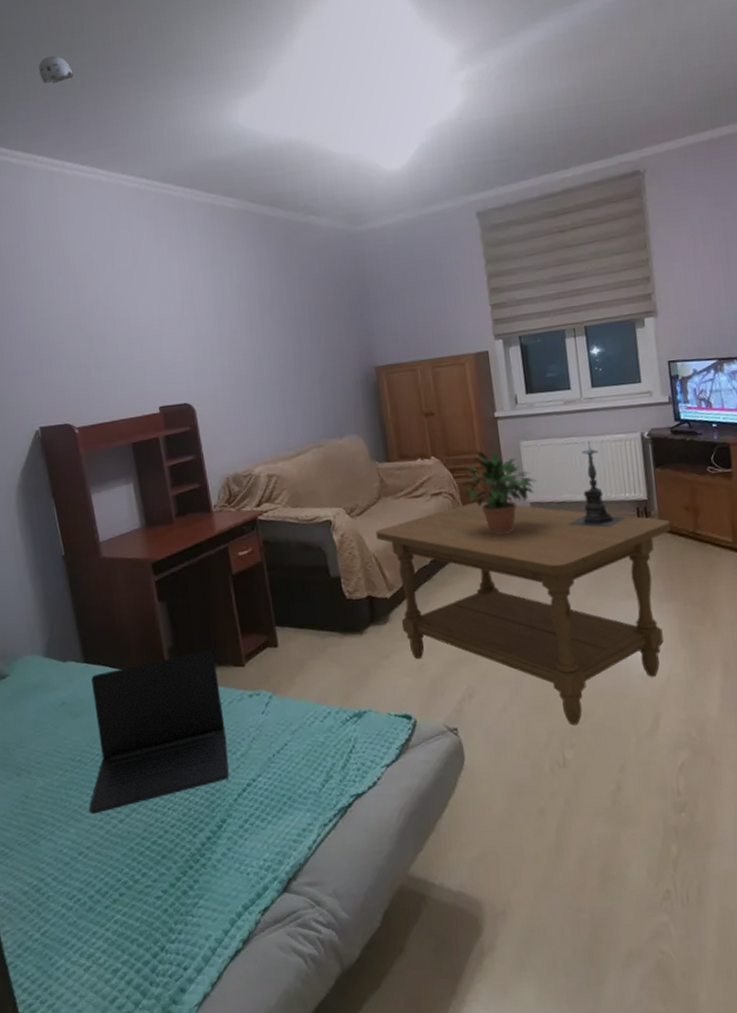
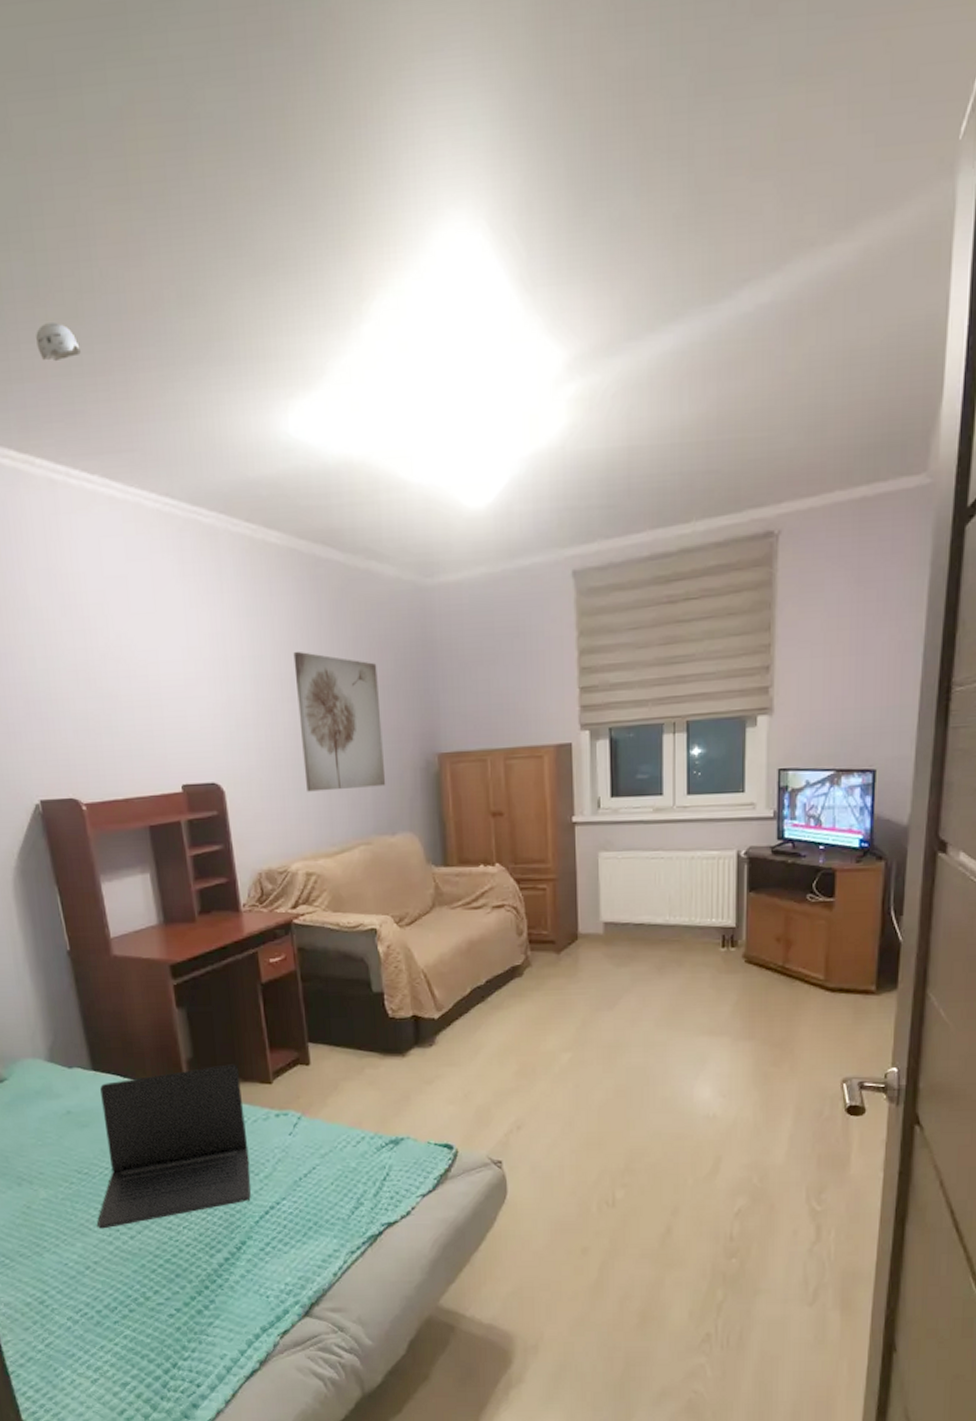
wall art: none [249,290,333,406] -> present [293,651,386,792]
coffee table: present [376,501,671,726] -> none [427,918,758,1165]
potted plant: present [460,450,538,535] -> none [525,859,614,957]
candle holder: present [568,441,625,528] -> none [643,856,708,955]

